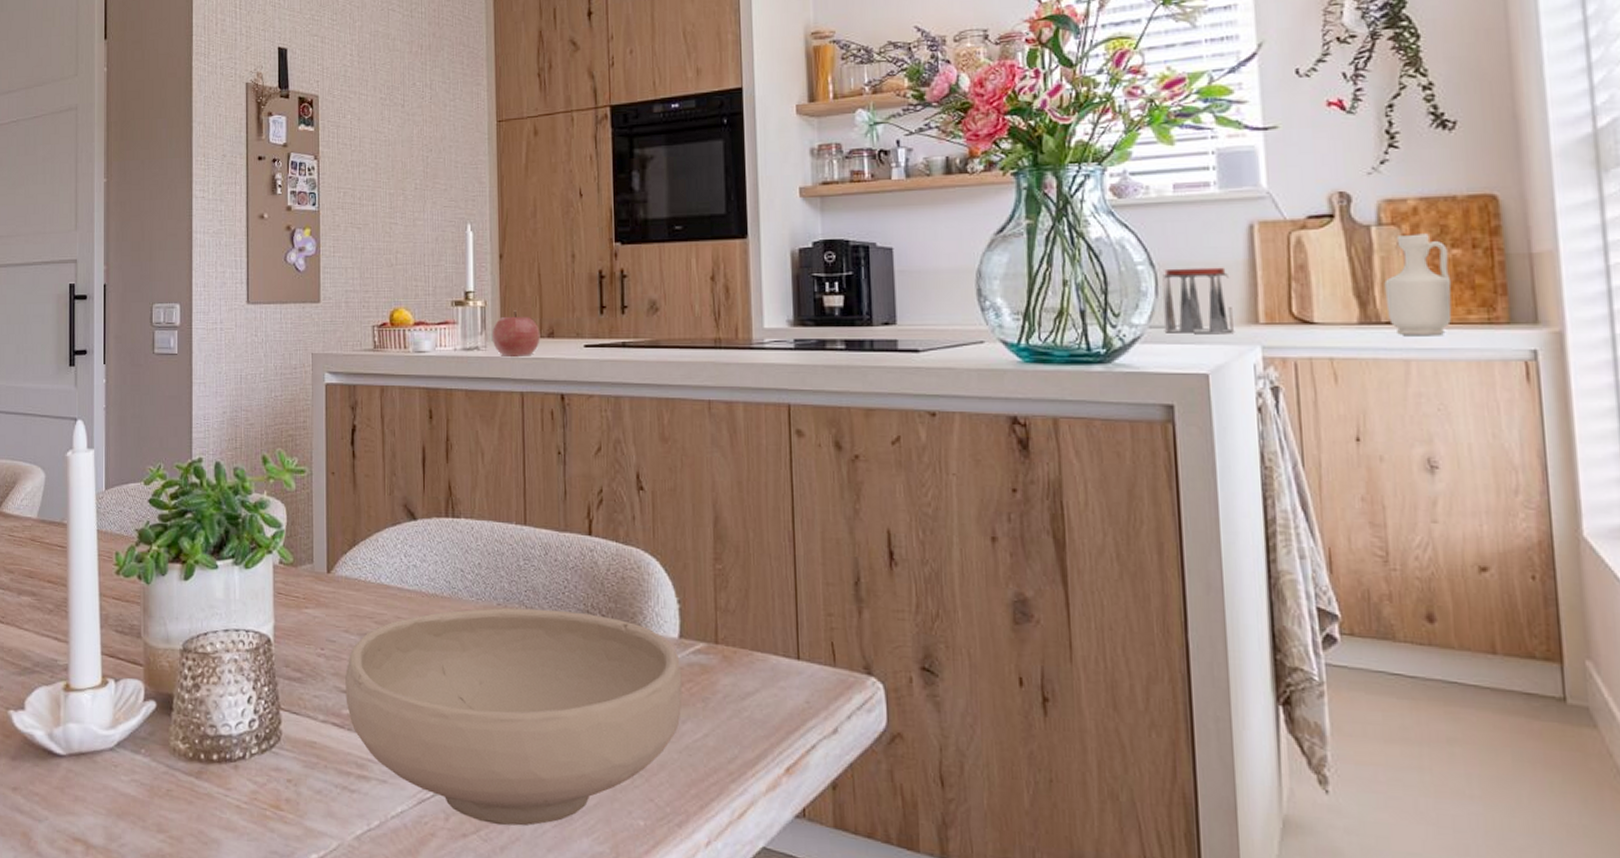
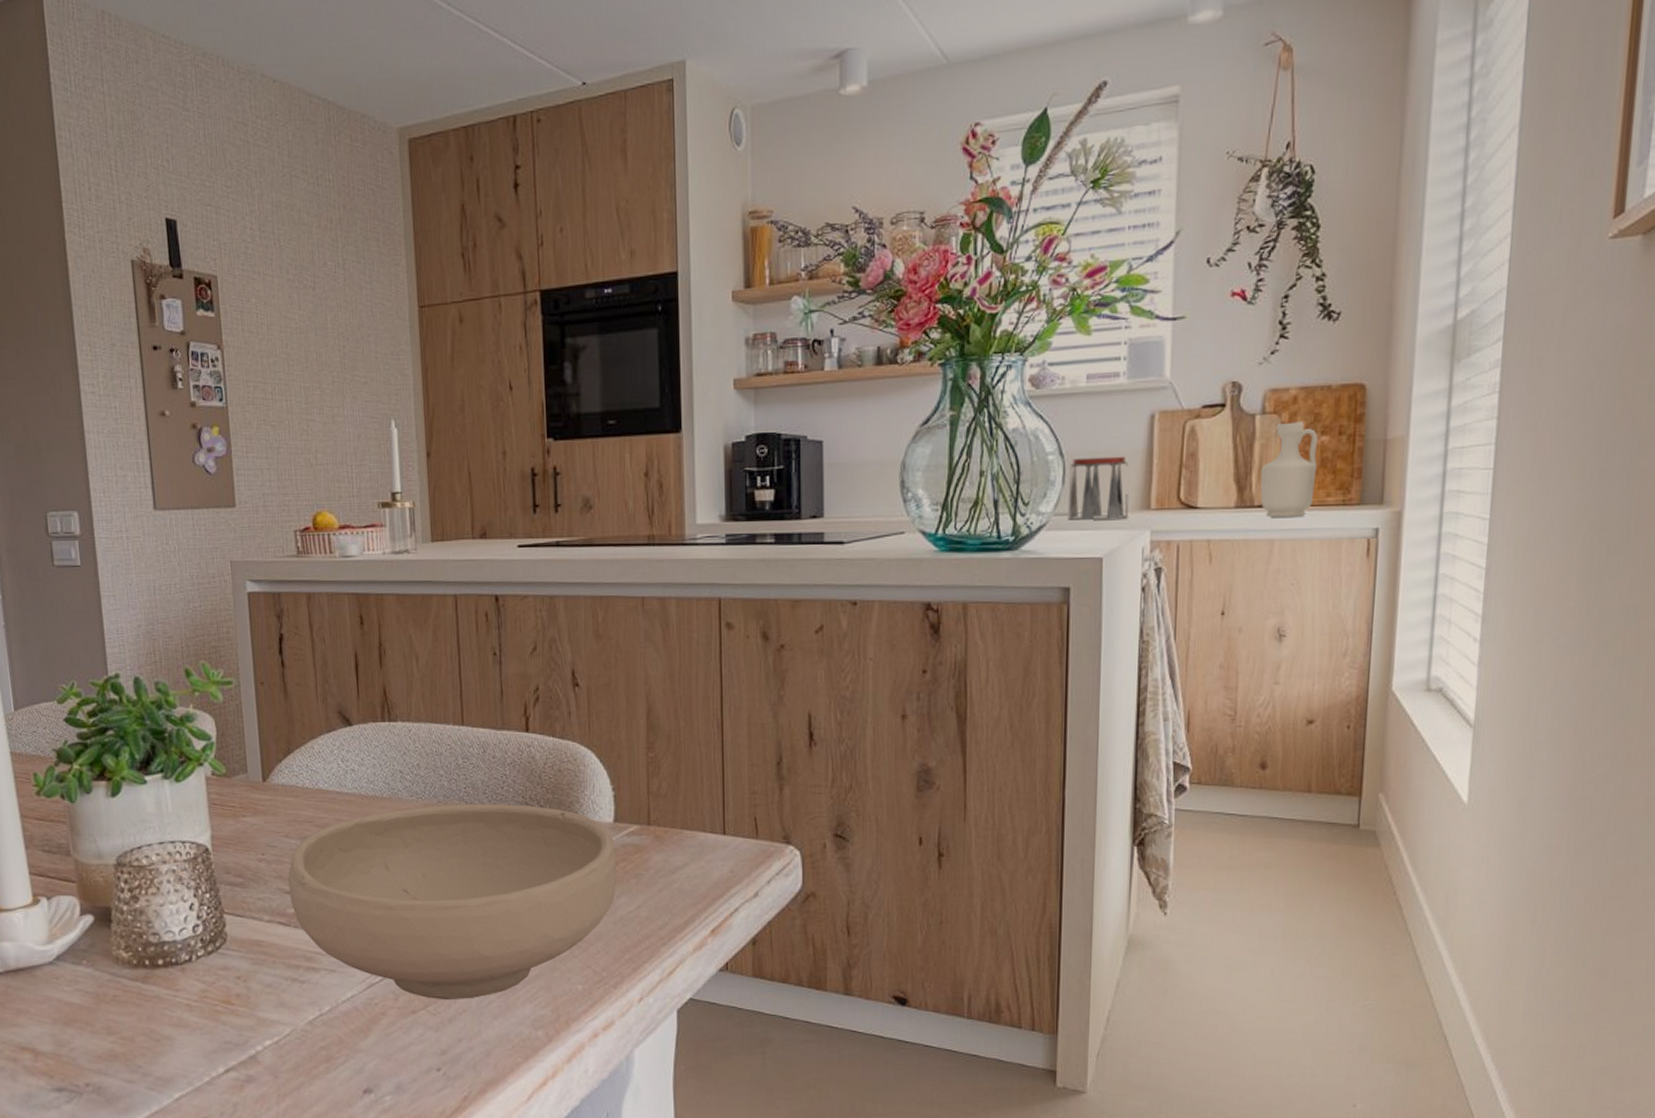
fruit: present [492,310,540,356] -> none [422,511,473,559]

